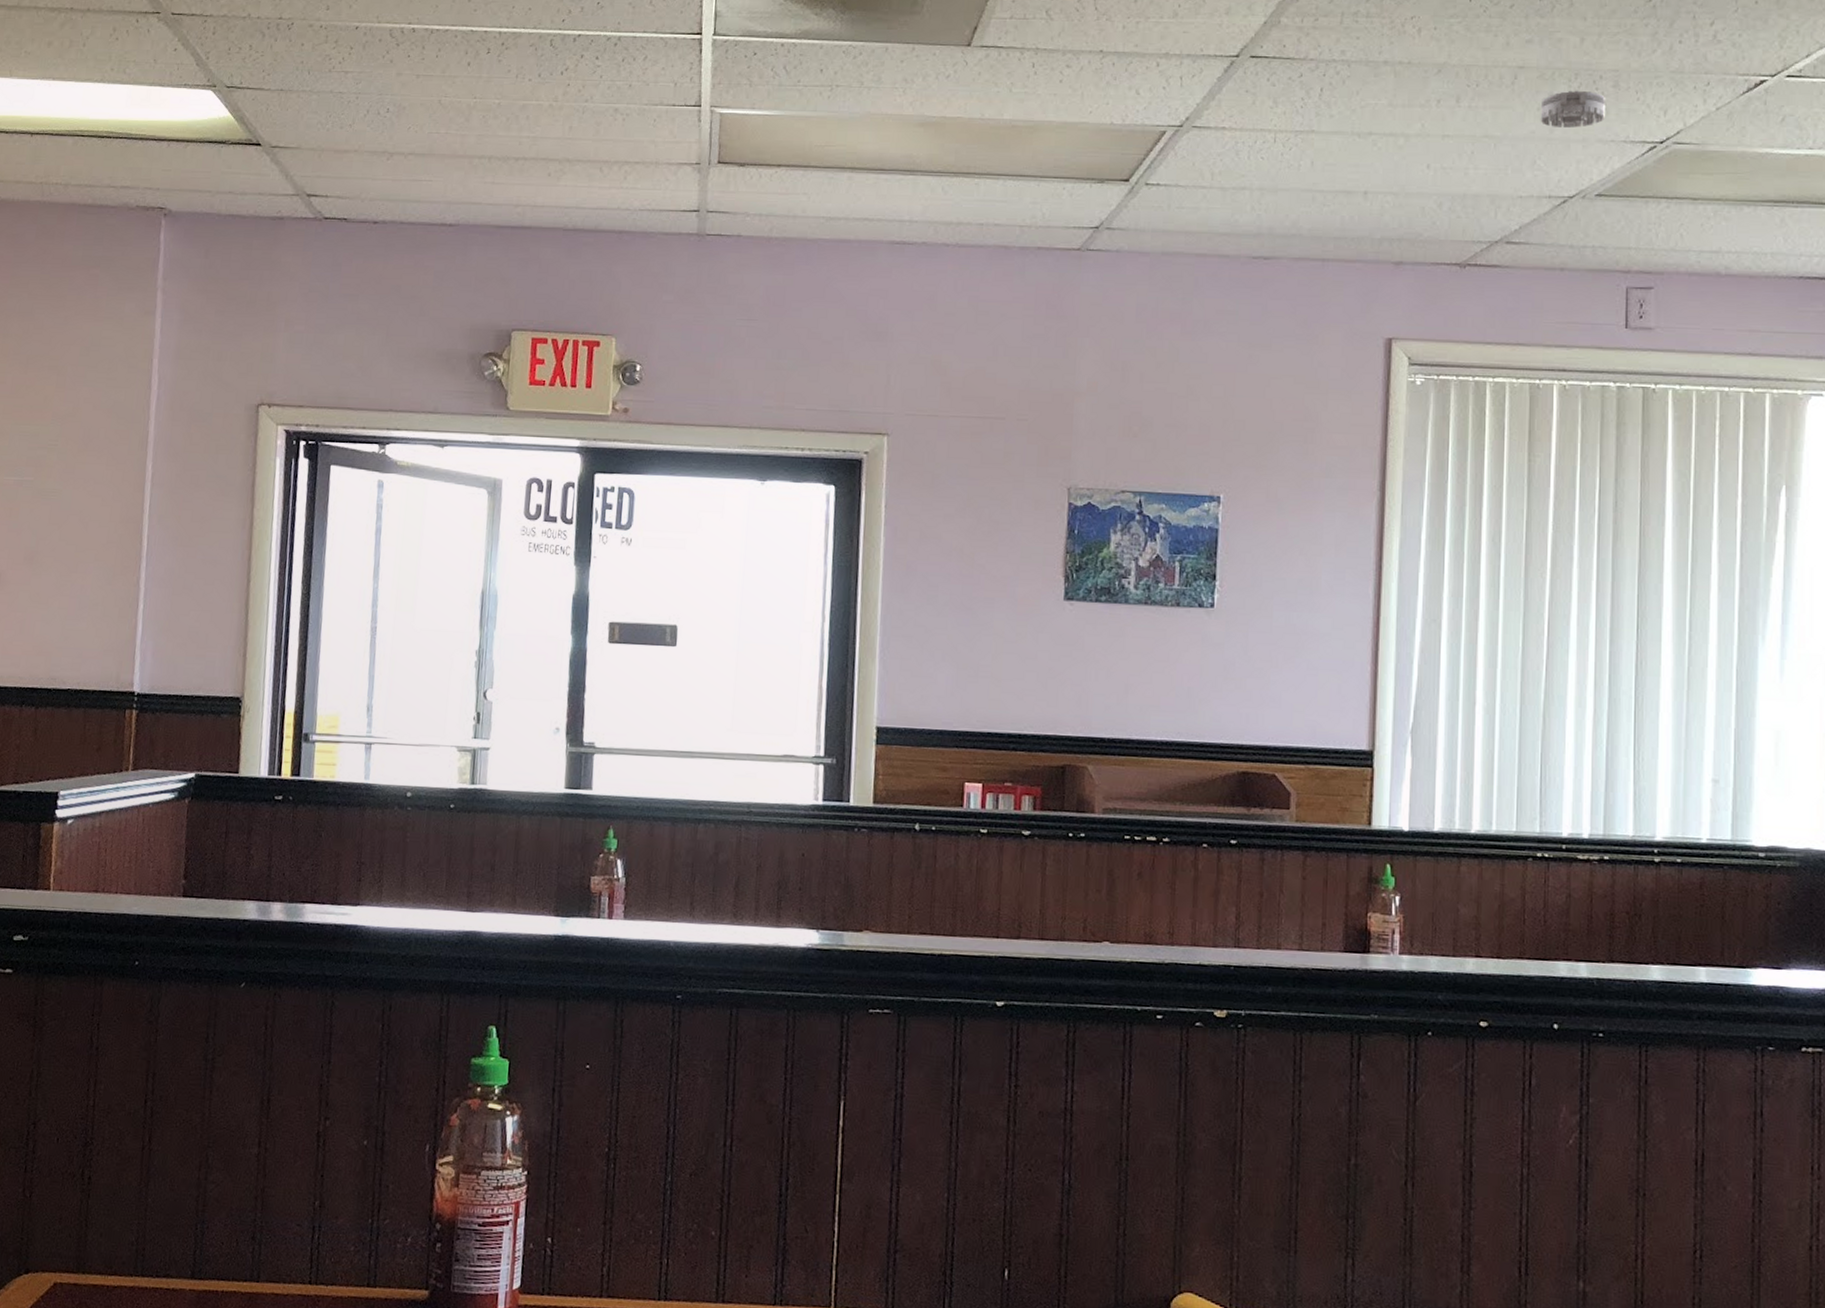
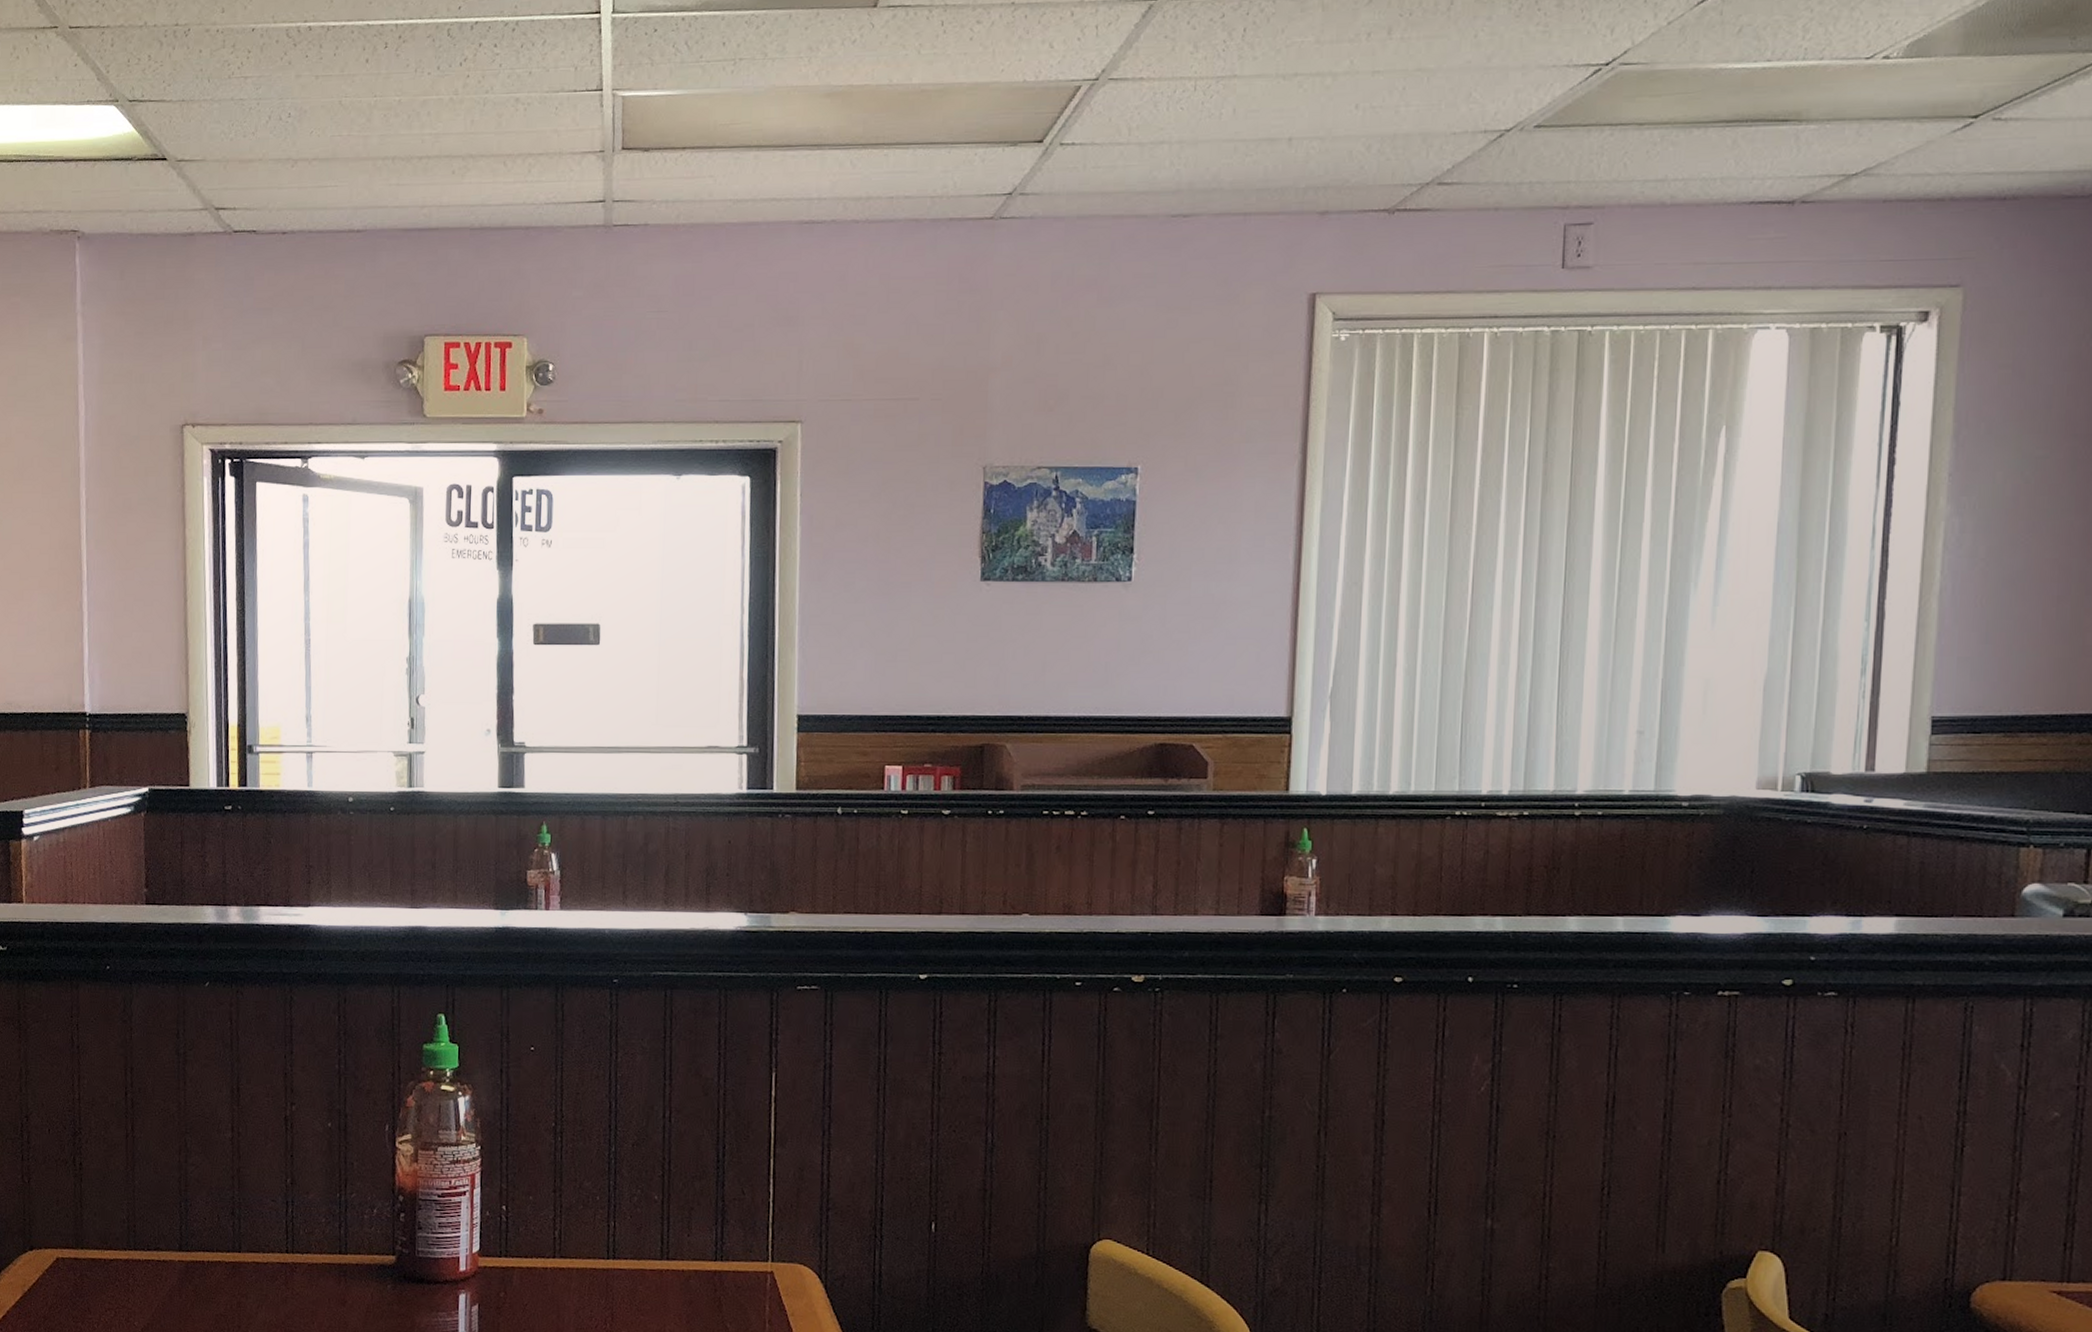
smoke detector: present [1540,90,1605,128] -> none [1477,12,1548,55]

